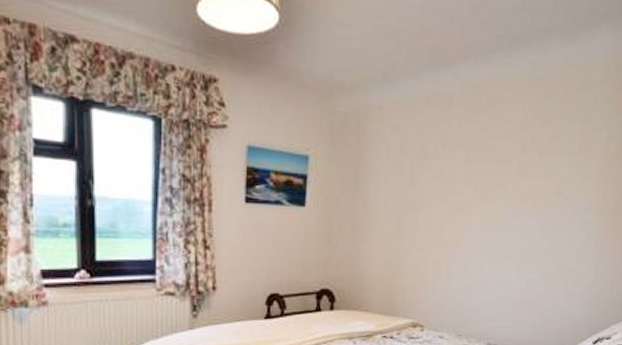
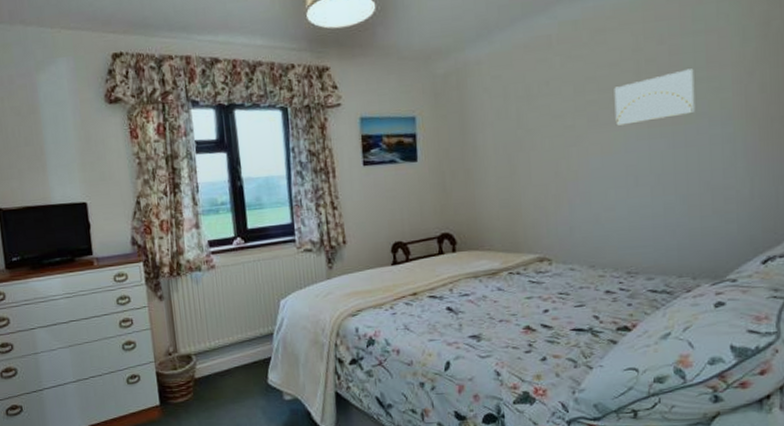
wall art: none [497,153,568,199] -> present [614,69,696,126]

